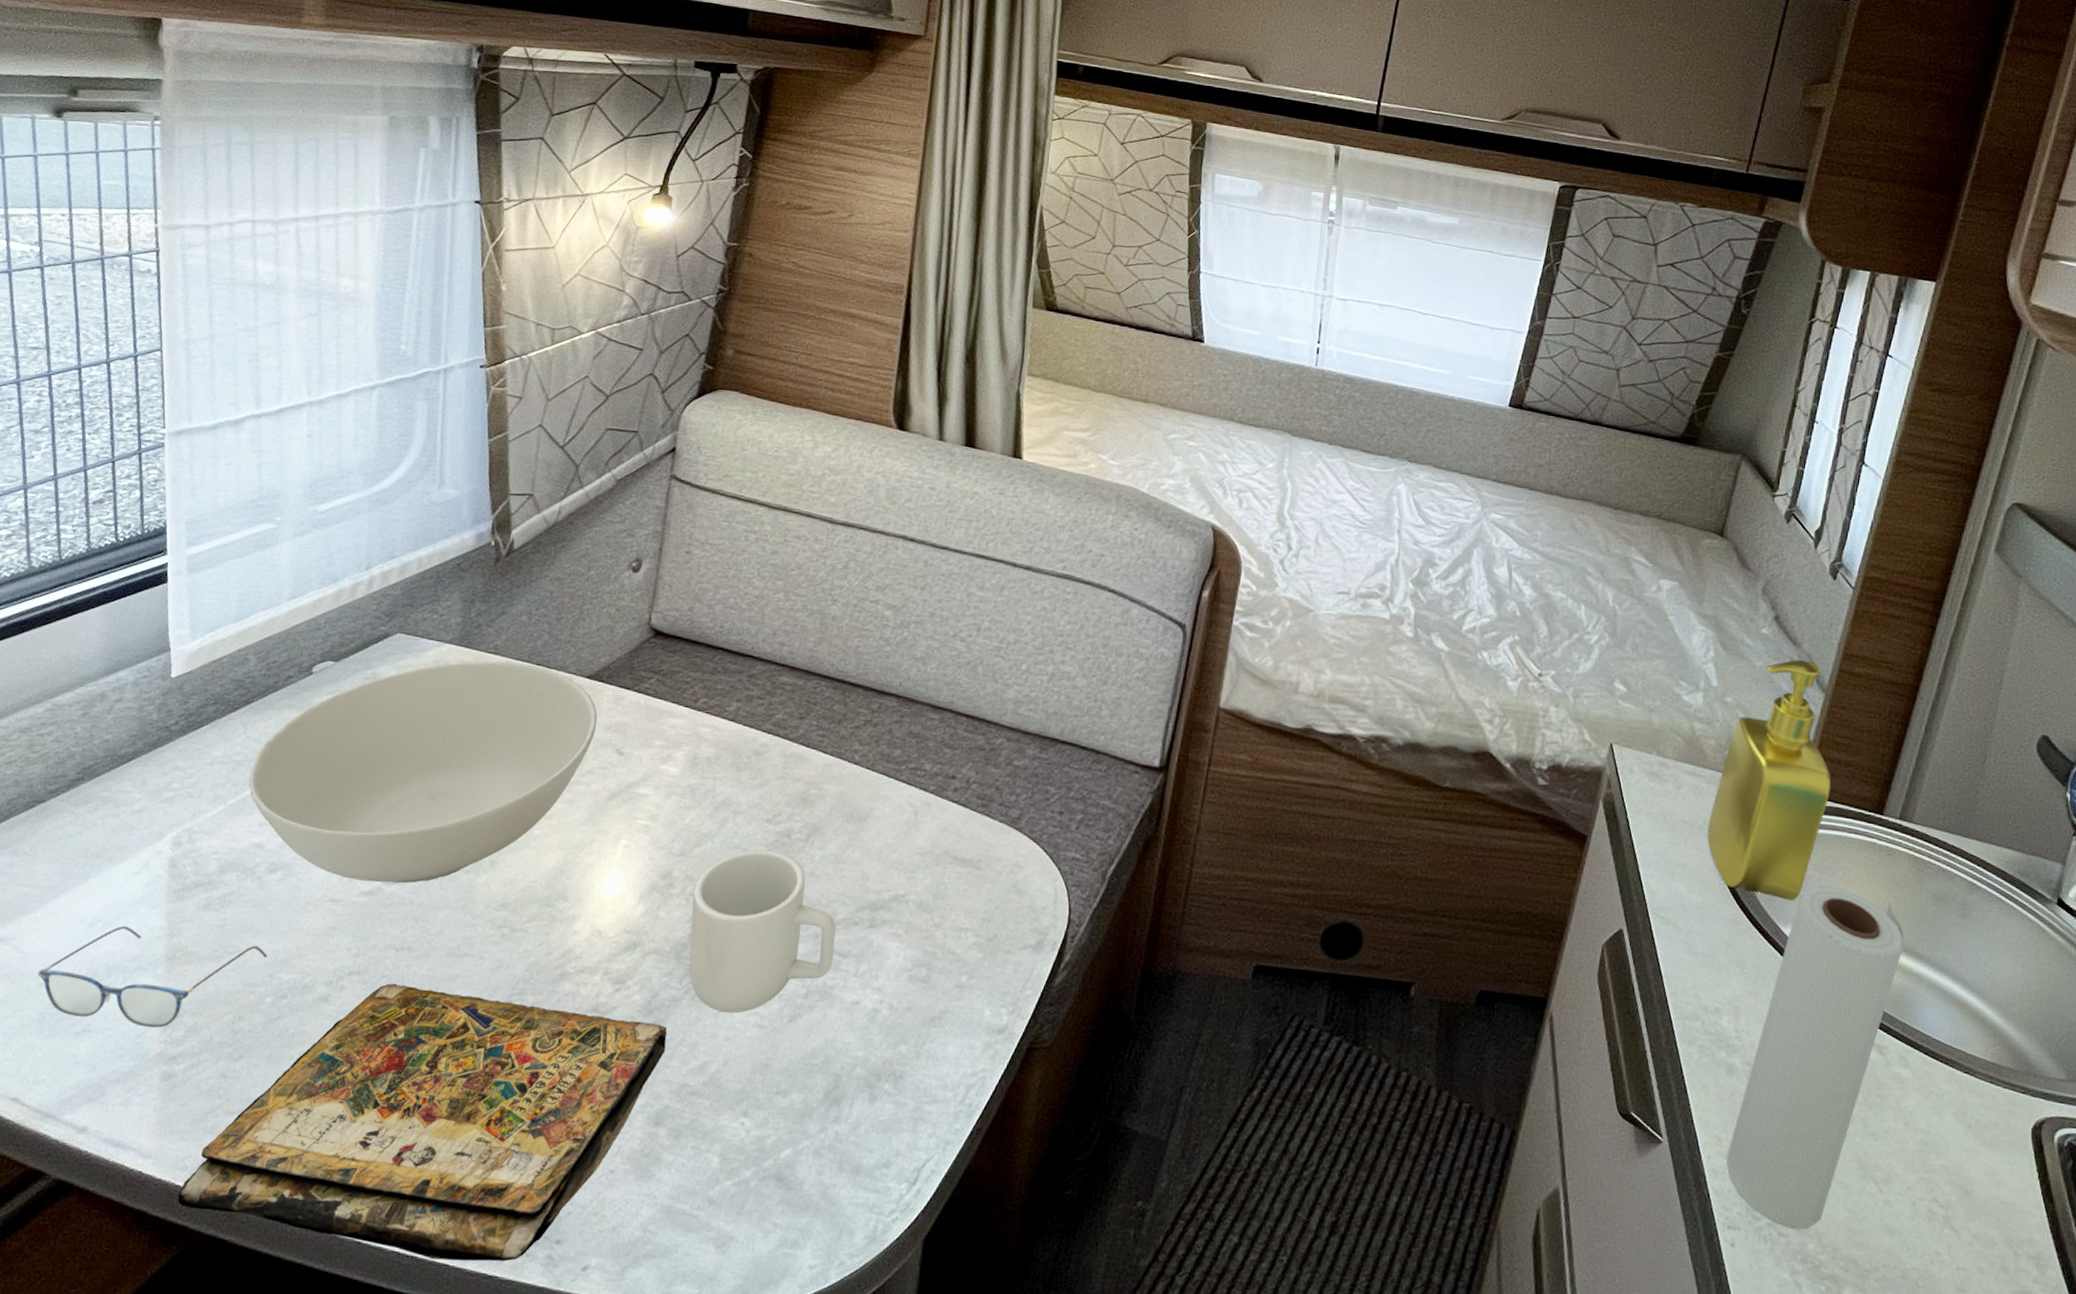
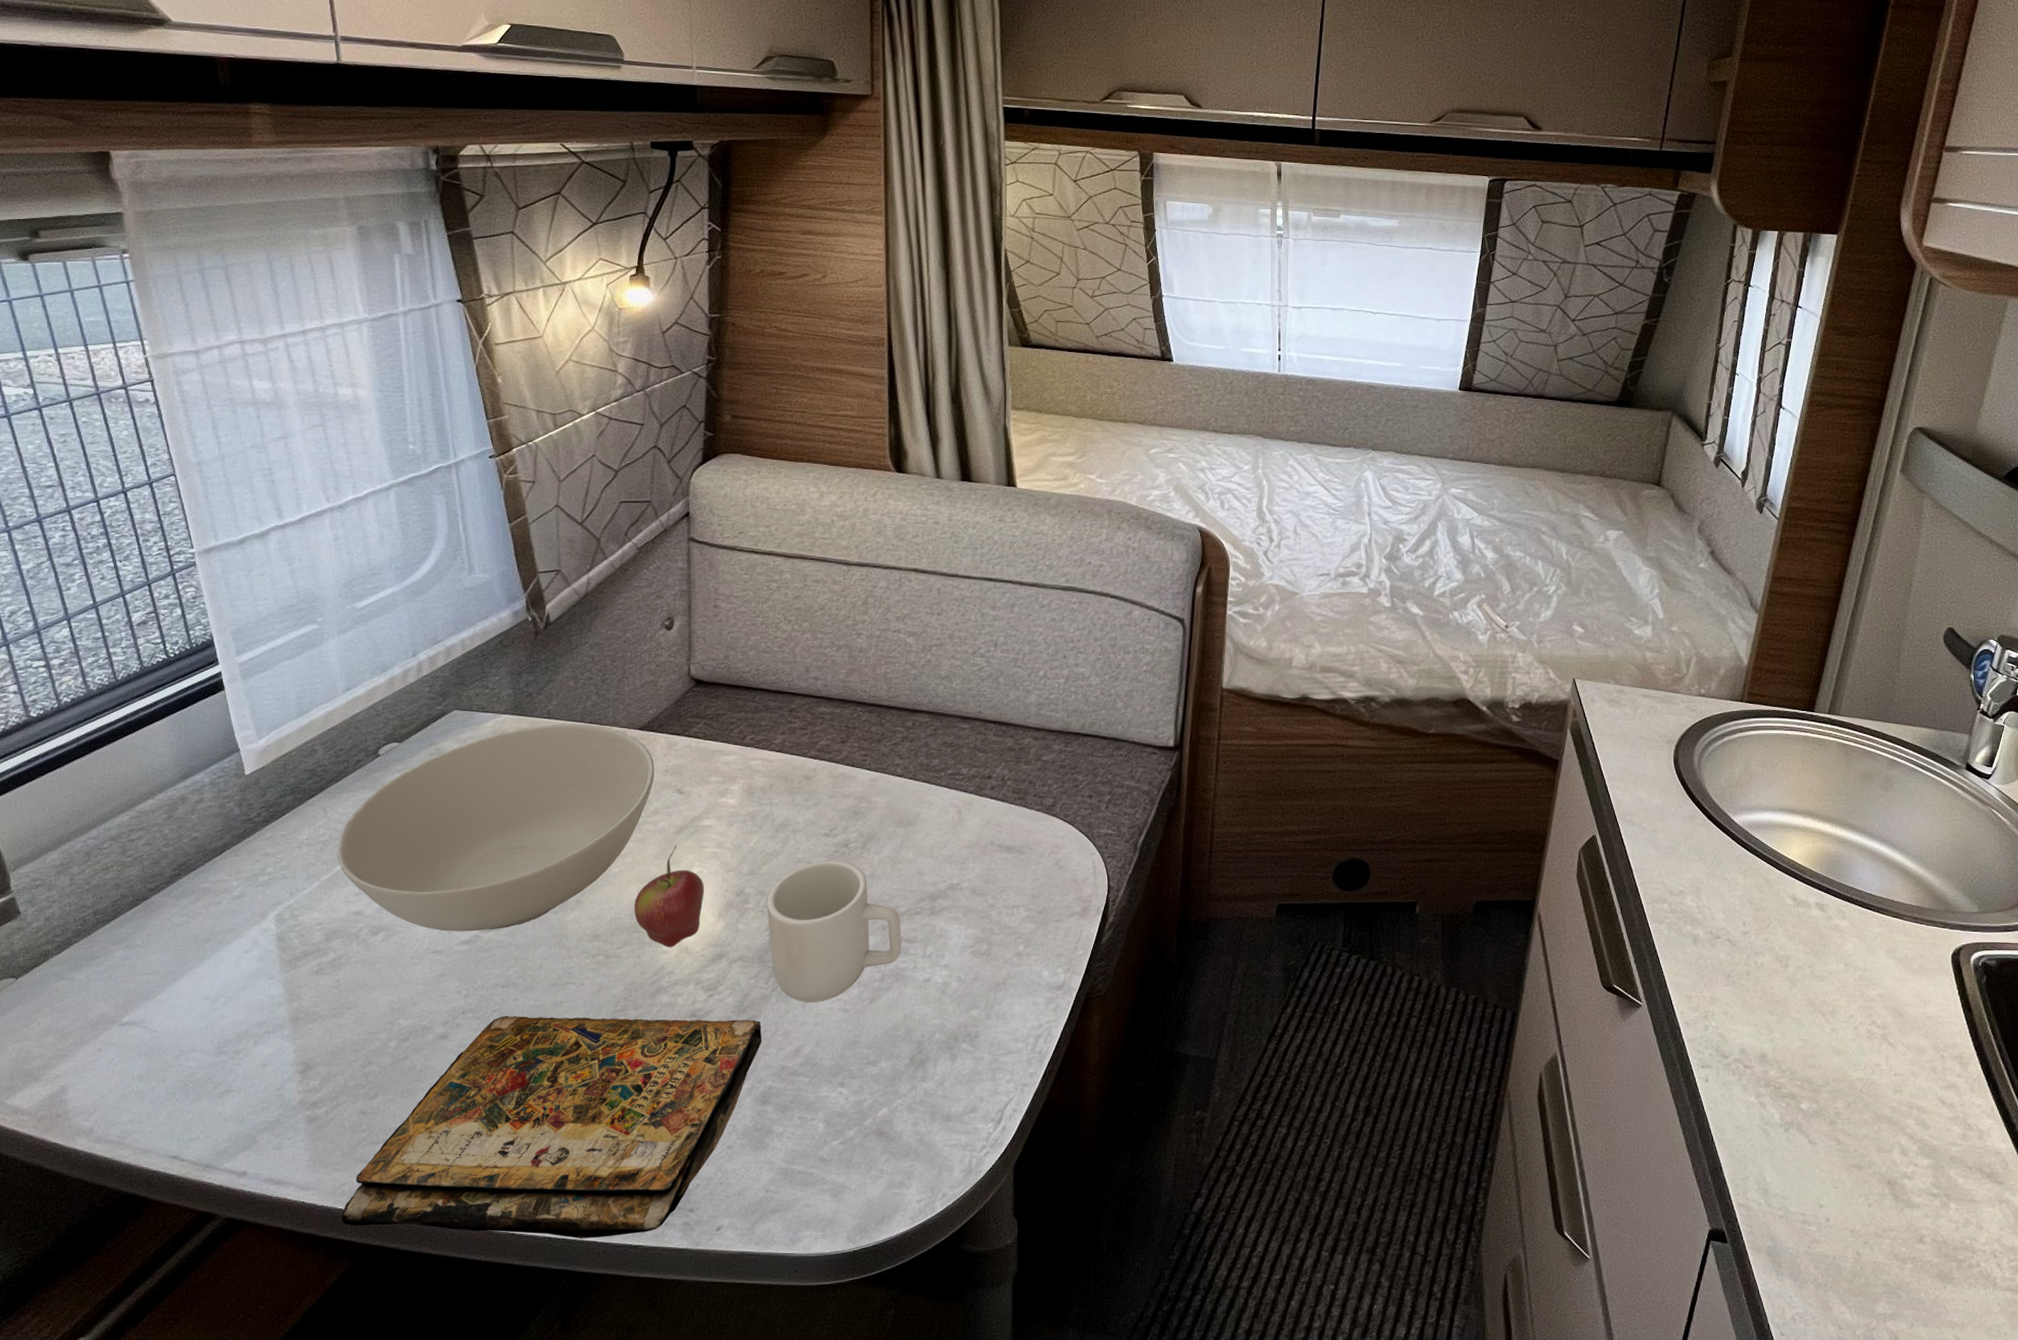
glasses: present [37,926,268,1028] -> none [173,998,384,1081]
fruit: none [550,811,630,928] -> present [634,845,704,947]
soap dispenser: present [1707,659,1831,901] -> none [1663,586,1767,794]
paper towel roll: present [1725,884,1904,1230] -> none [1696,777,1837,1062]

